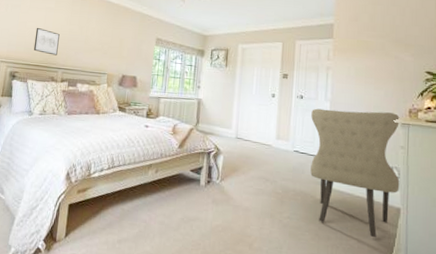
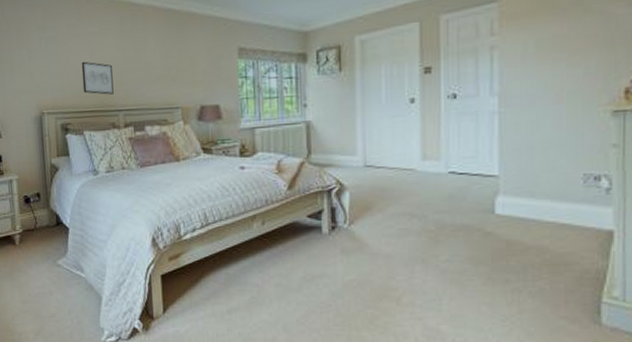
chair: present [310,108,400,238] -> none [471,97,612,274]

